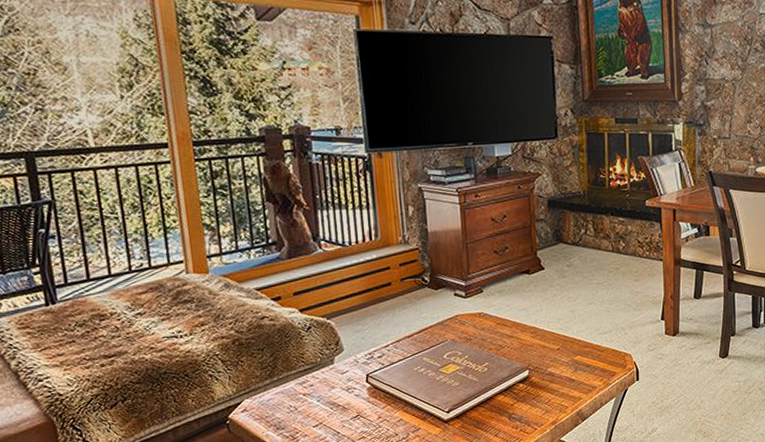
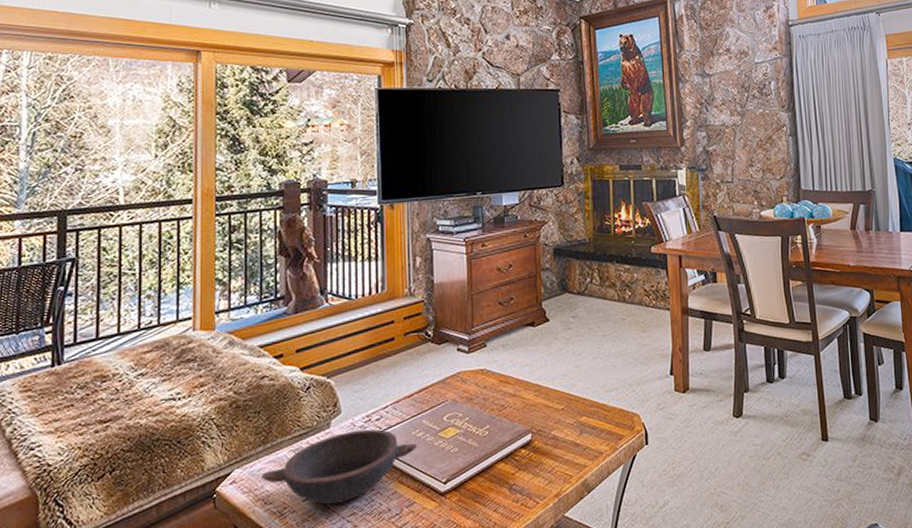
bowl: none [271,365,420,430] -> present [262,429,418,505]

